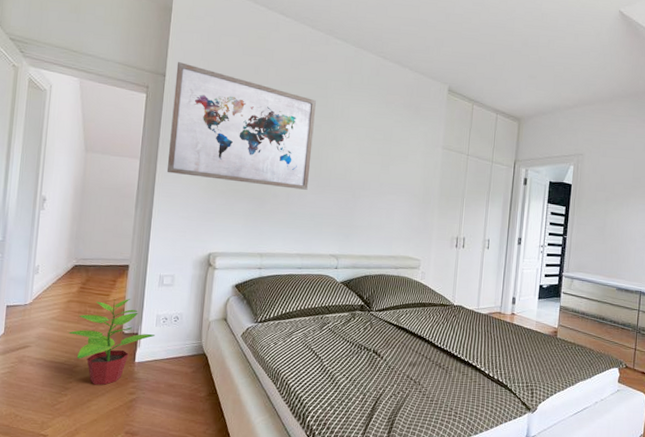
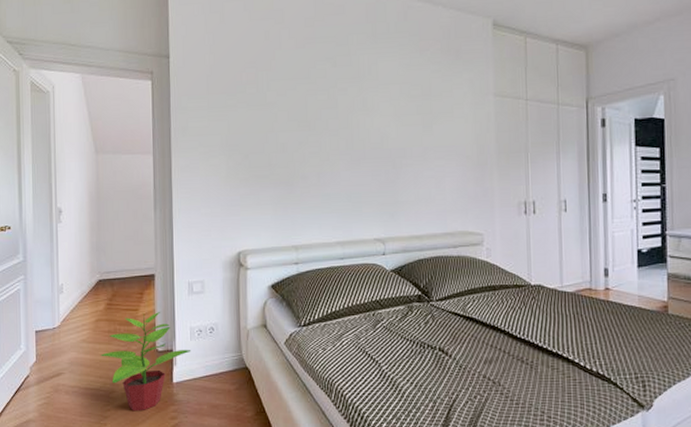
wall art: present [166,62,316,190] -> none [180,39,340,167]

